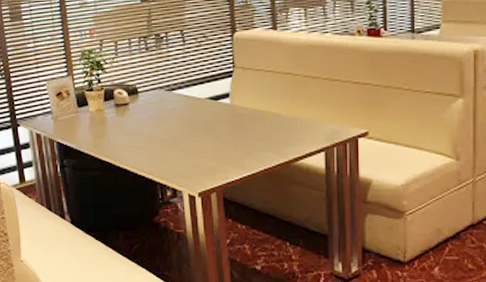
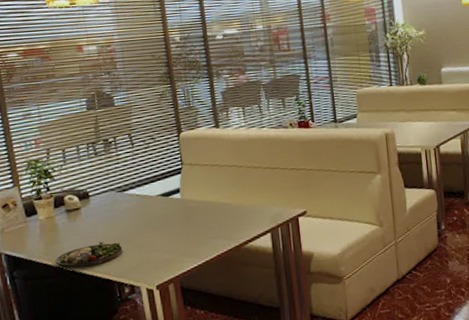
dinner plate: none [102,139,168,164] -> present [55,241,123,269]

